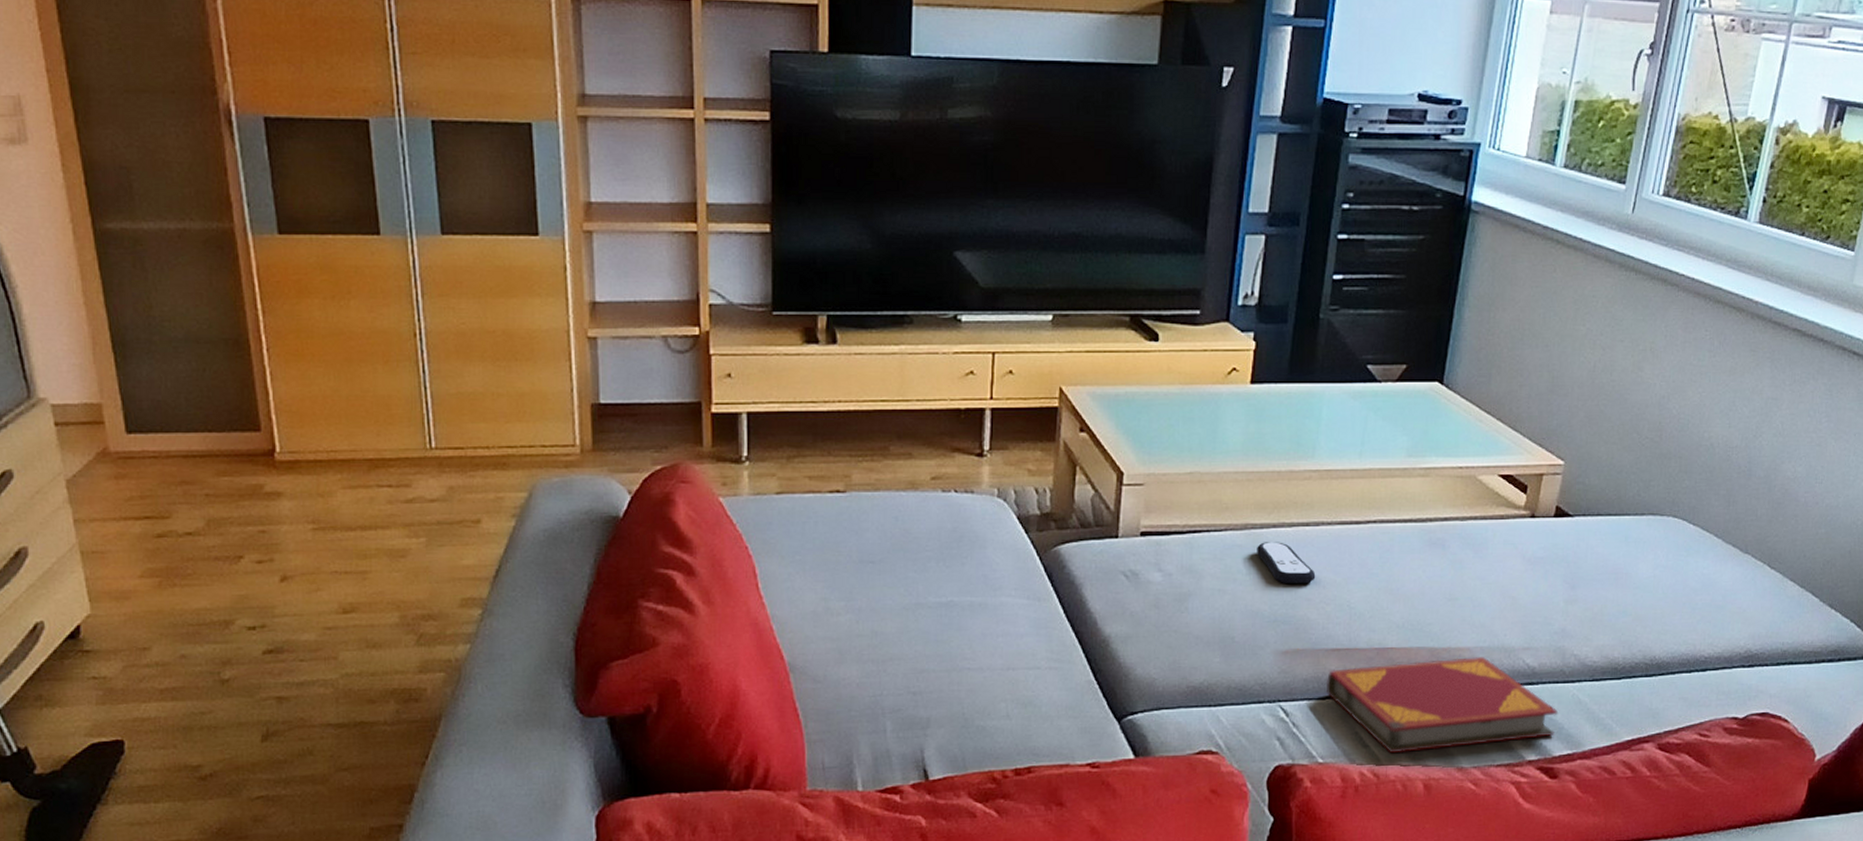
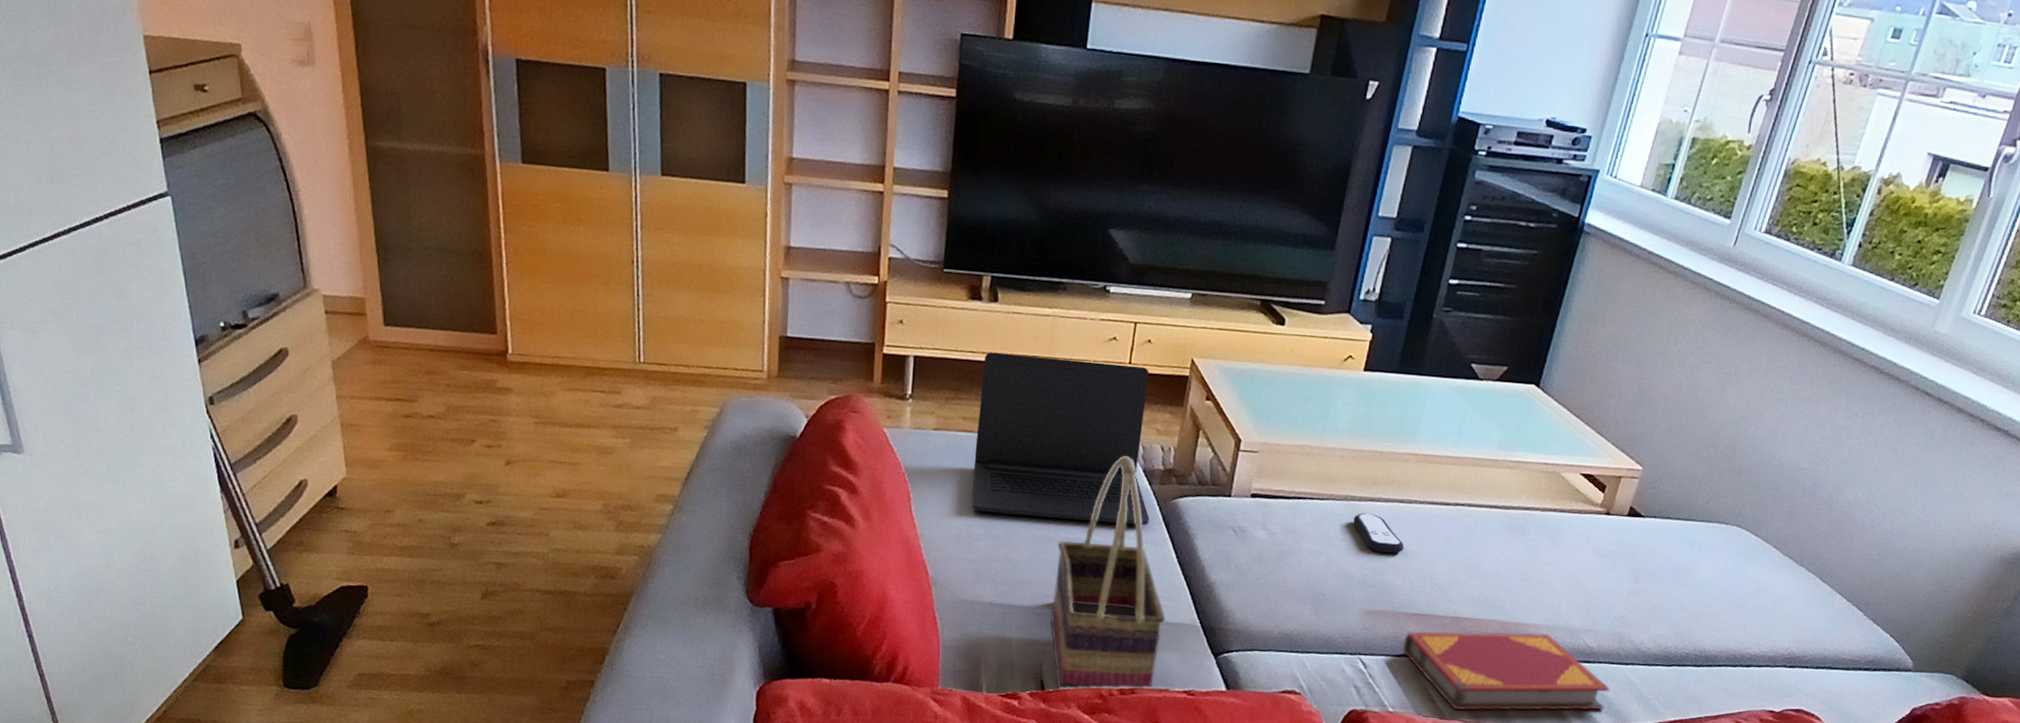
laptop: none [825,400,1030,582] -> present [972,352,1150,526]
woven basket: none [928,503,1059,779] -> present [1050,456,1166,691]

